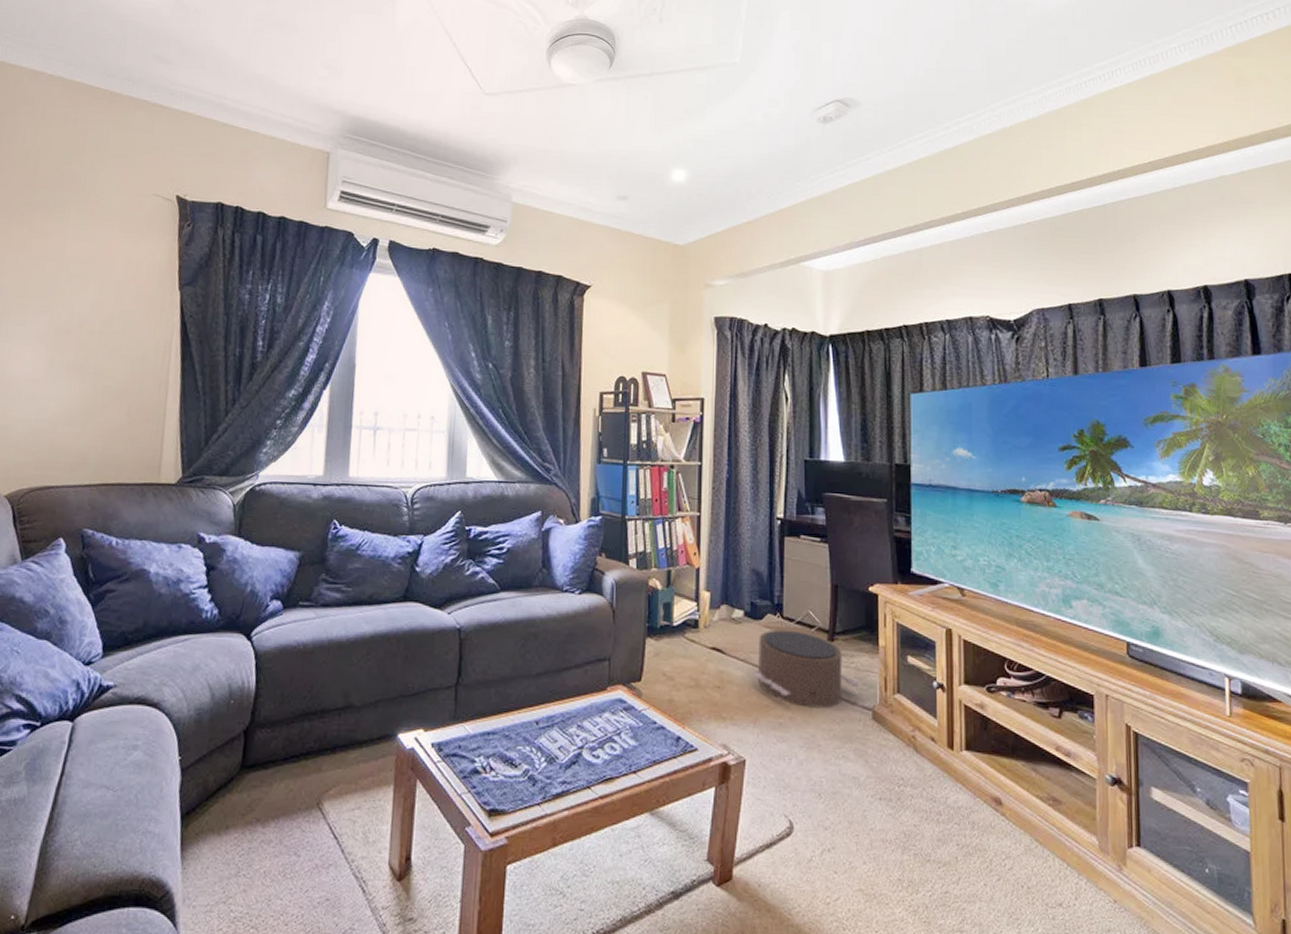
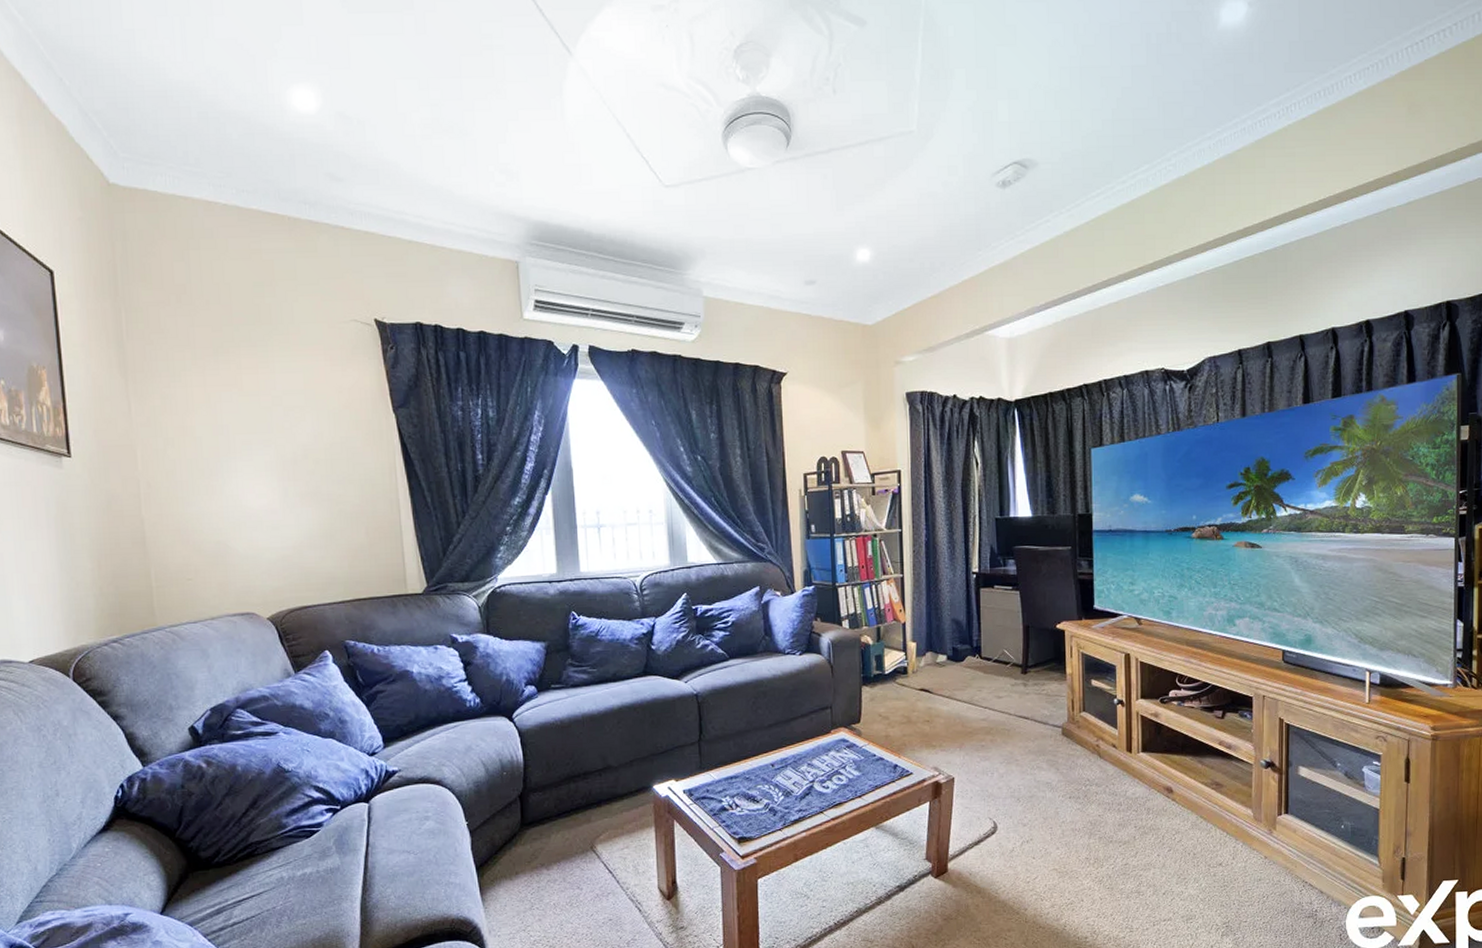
pouf: present [753,629,860,708] -> none [957,668,1051,731]

